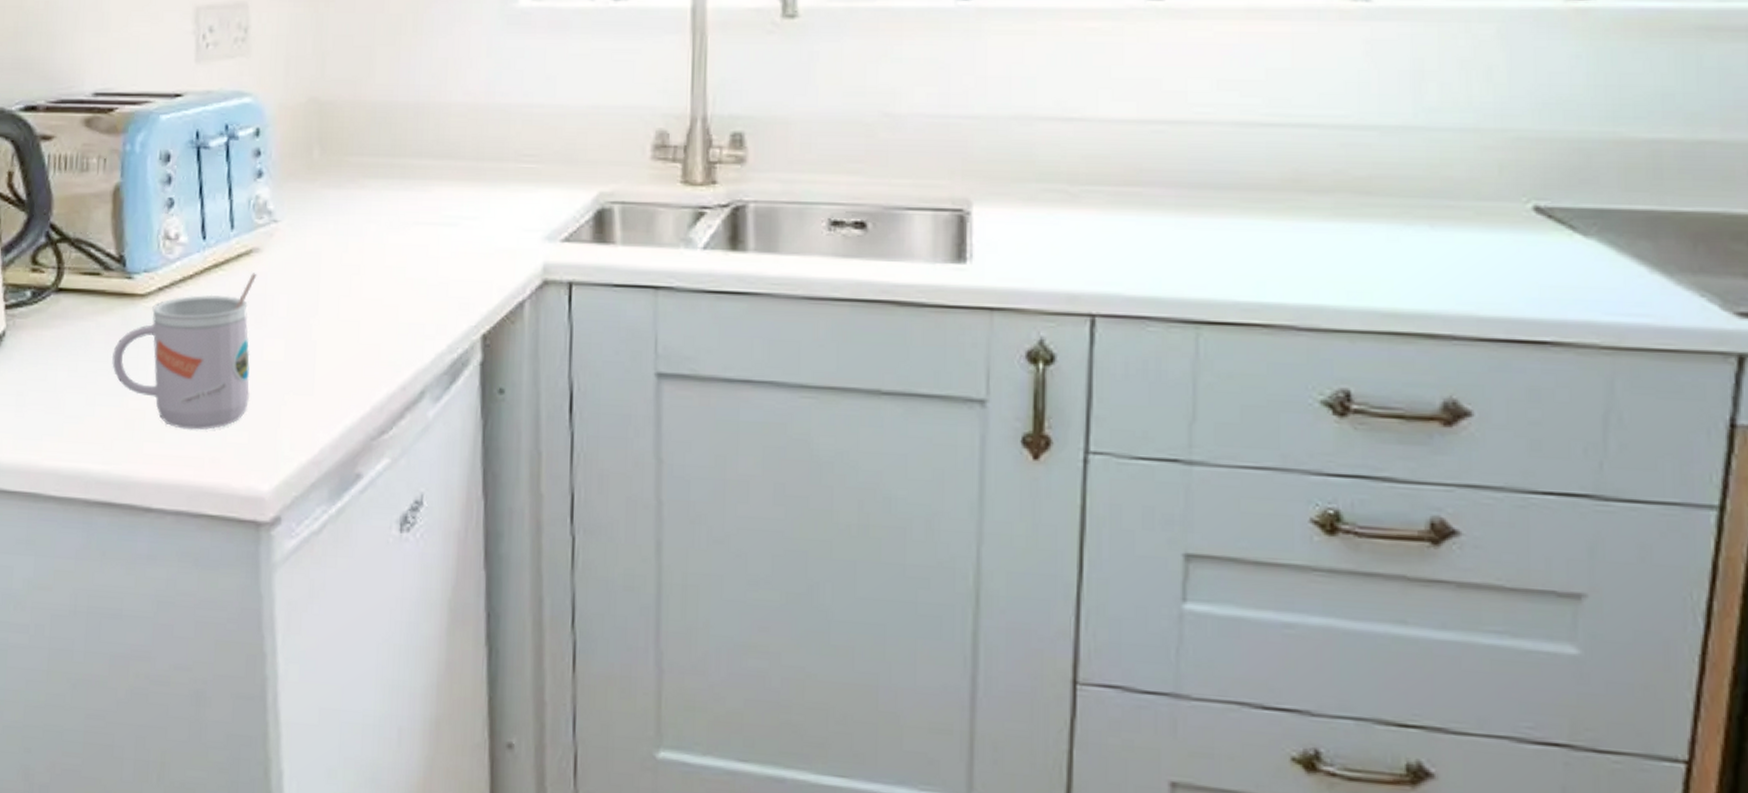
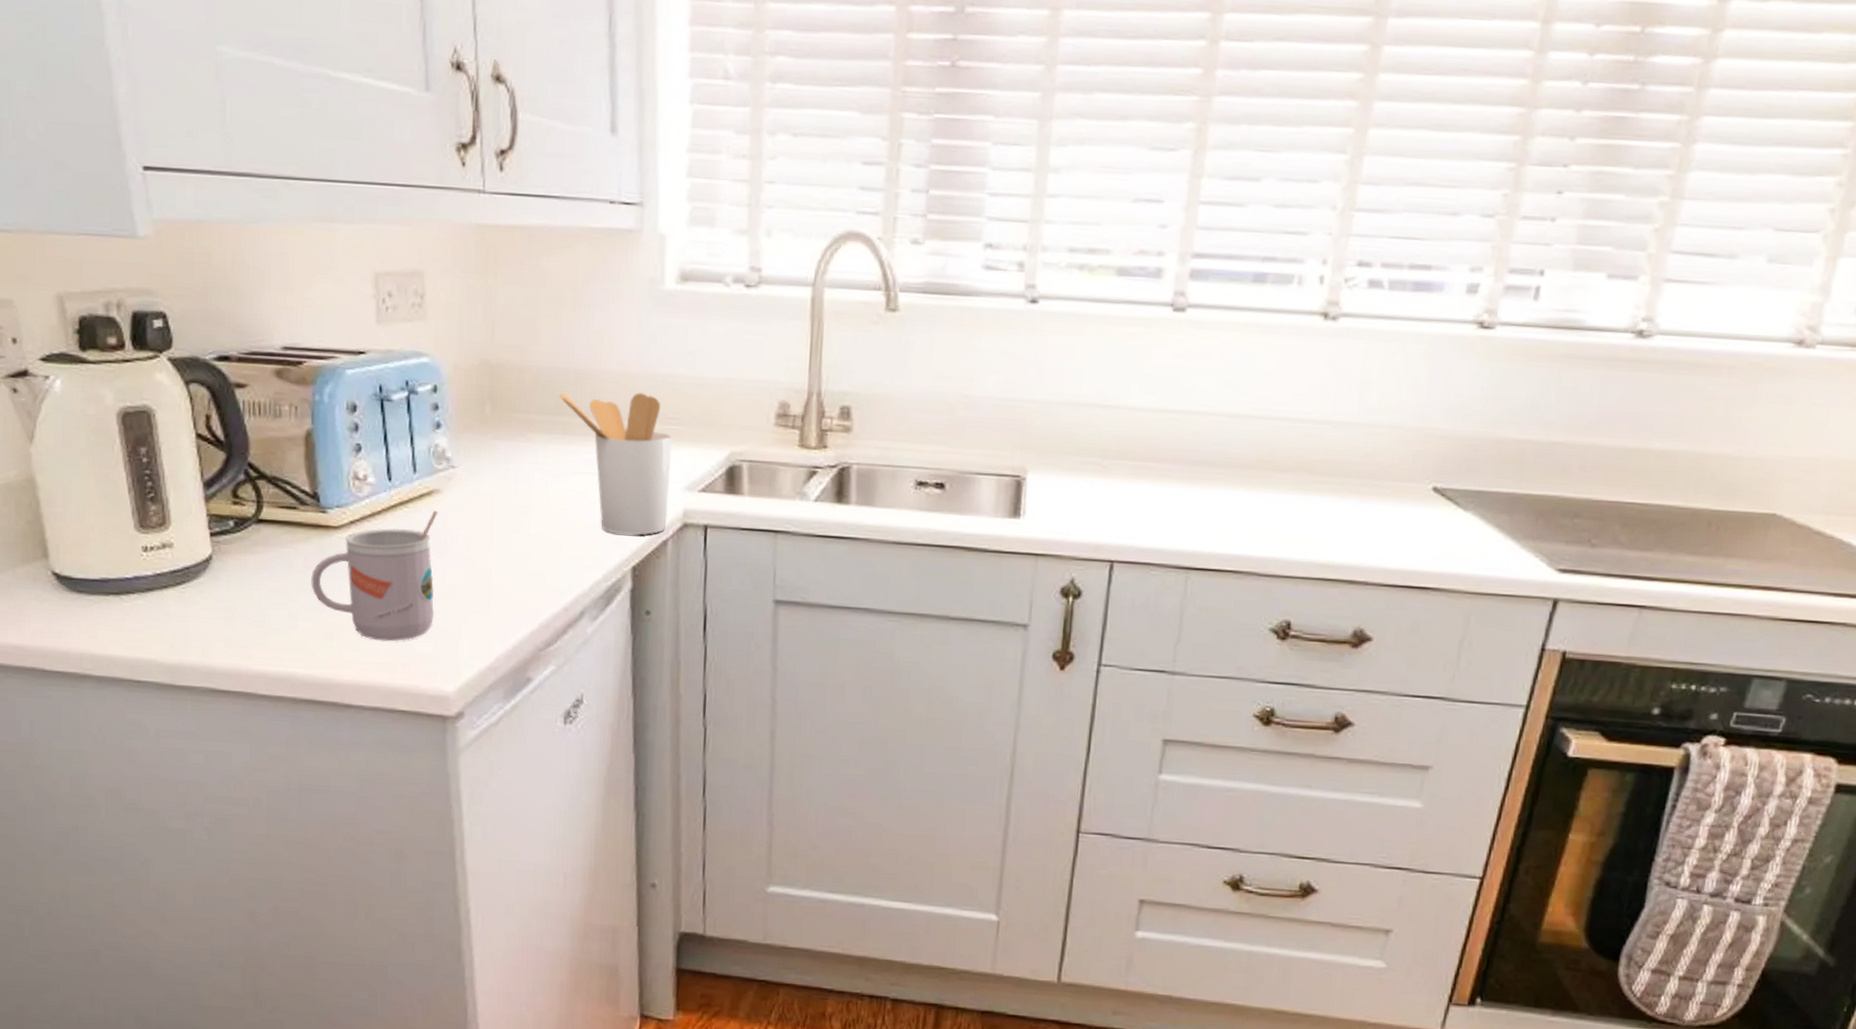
utensil holder: none [398,127,529,297] -> present [560,393,672,536]

